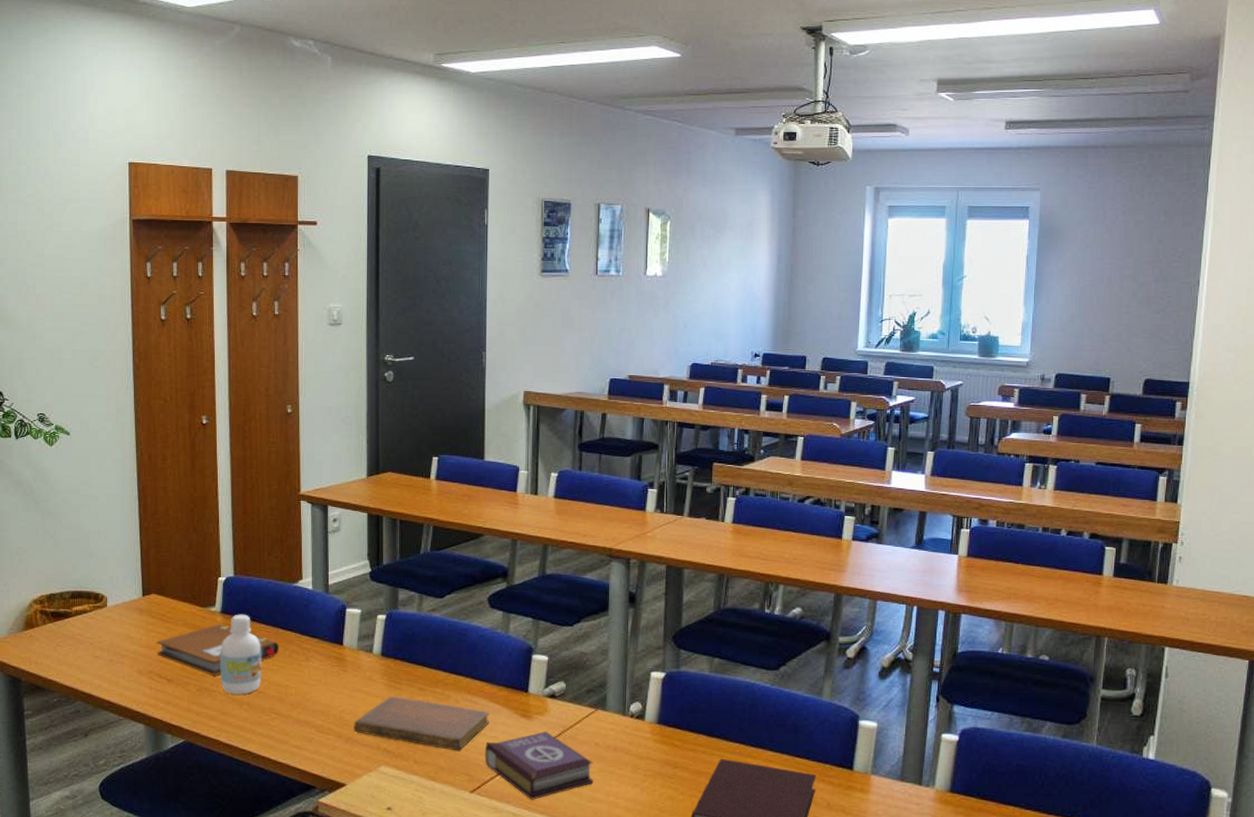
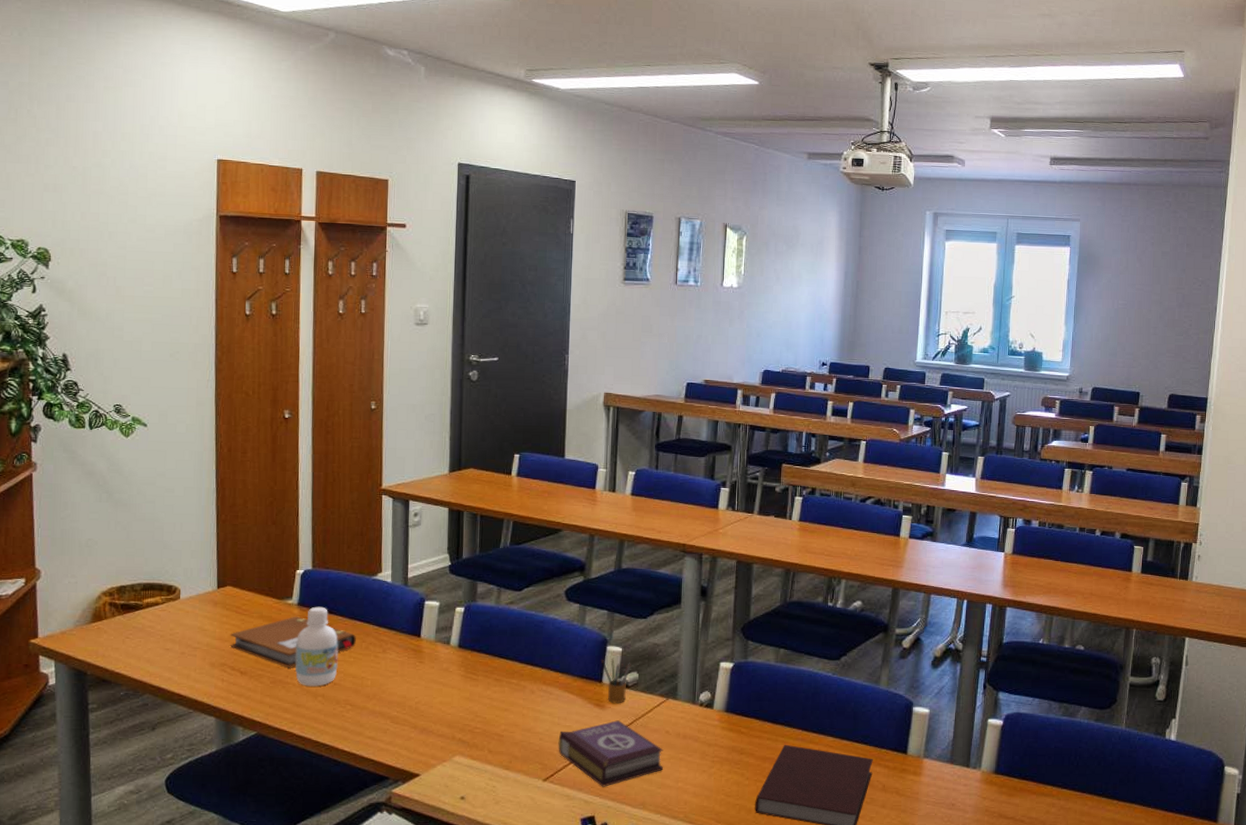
notebook: present [354,696,489,751] -> none [429,687,564,740]
pencil box: none [526,667,558,714] -> present [601,658,631,703]

